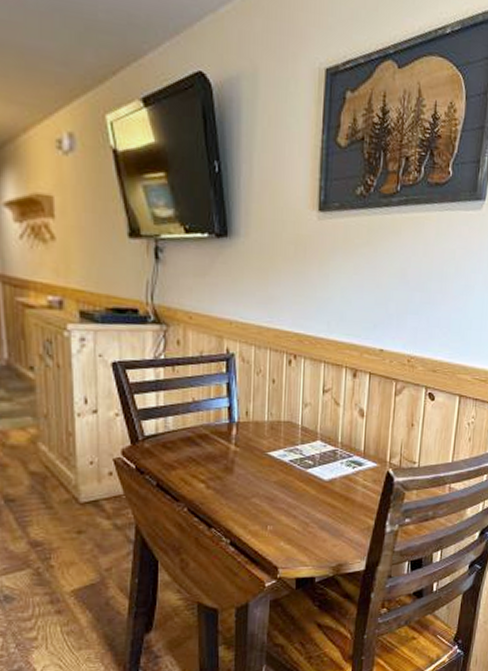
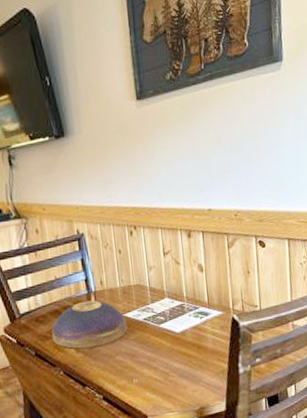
decorative bowl: none [180,431,270,485] -> present [52,300,128,349]

